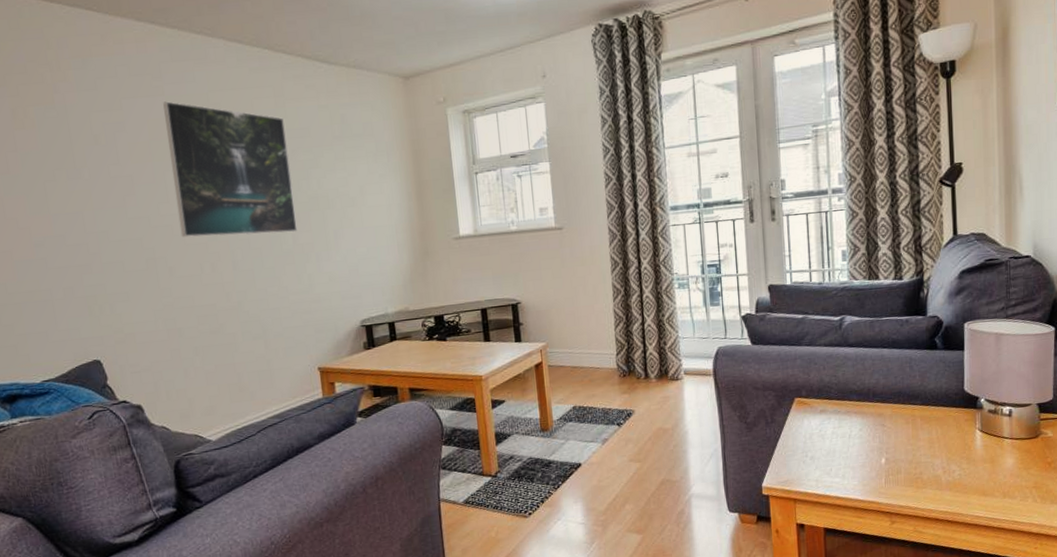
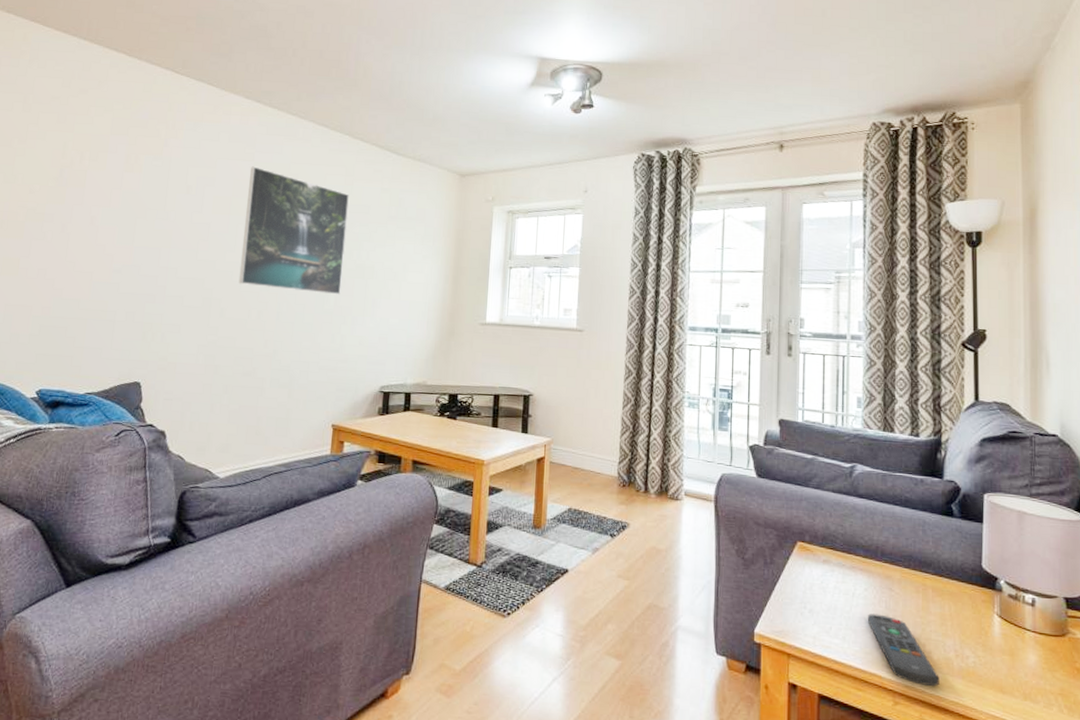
remote control: none [863,449,930,503] -> present [867,613,939,687]

